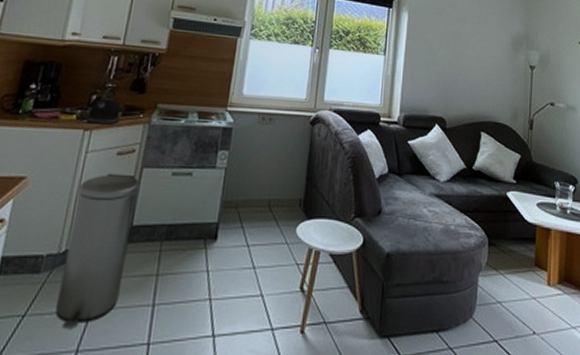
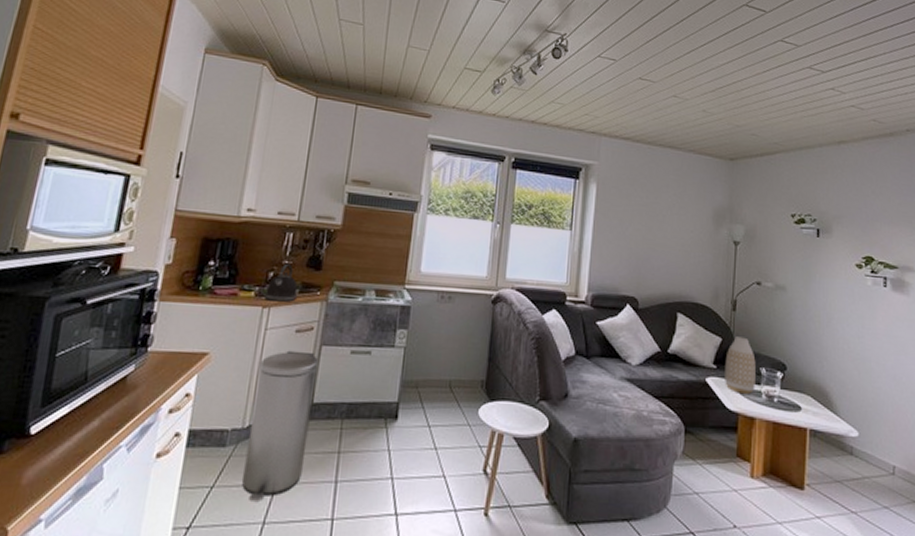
vase: none [524,153,551,208] -> present [725,336,756,395]

